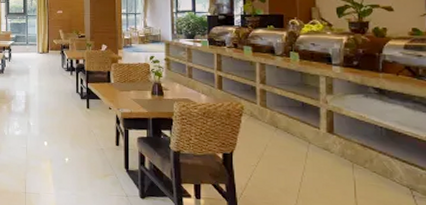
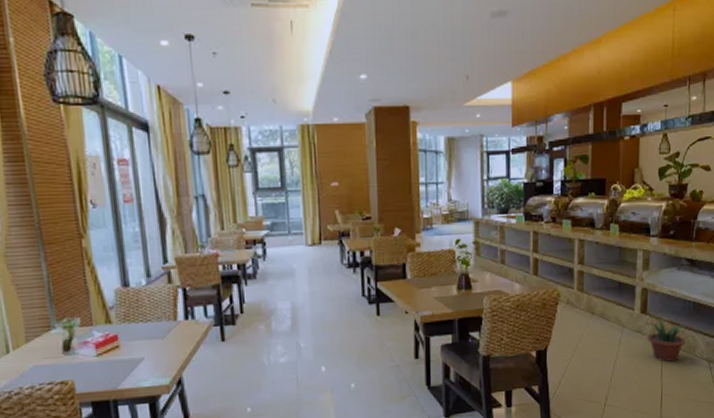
potted plant: none [333,139,384,184] -> present [645,318,690,363]

